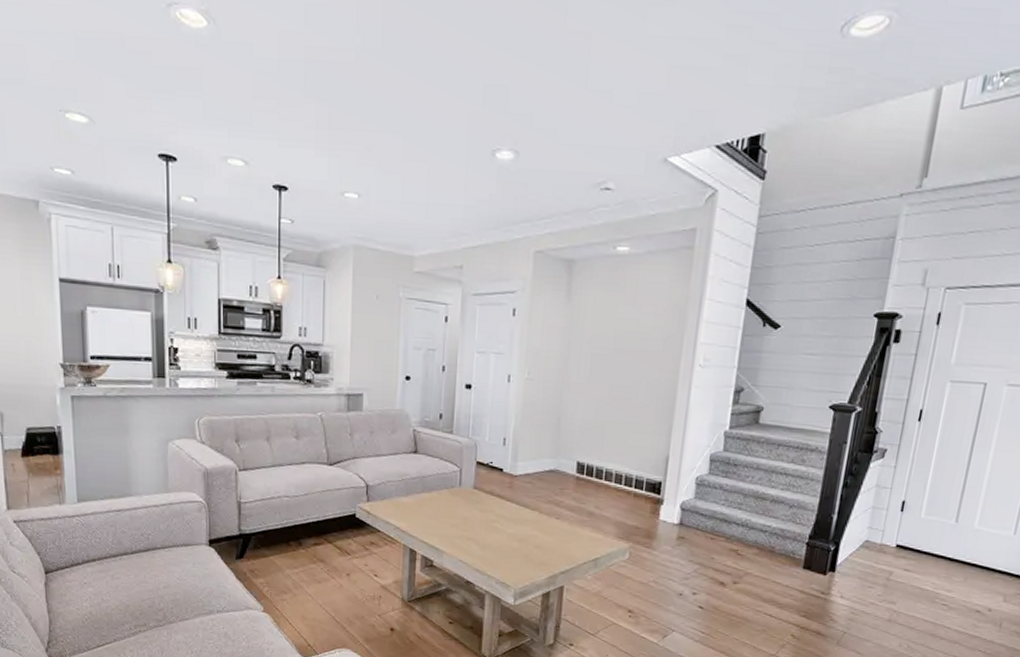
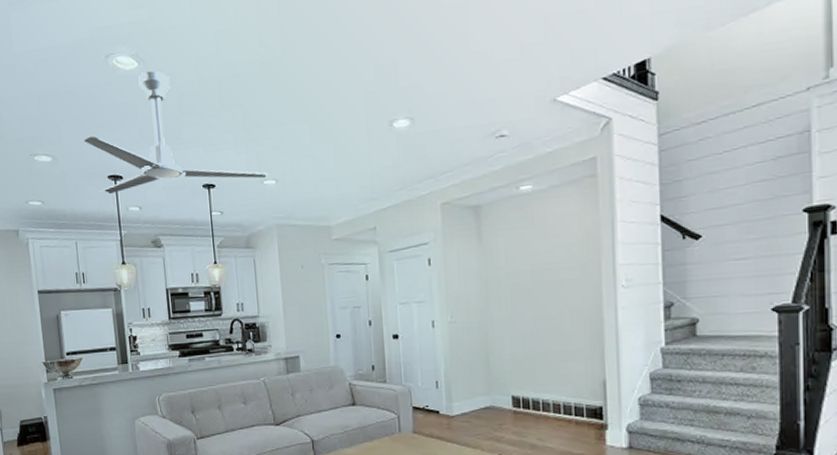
ceiling fan: none [132,35,350,190] -> present [84,71,268,195]

